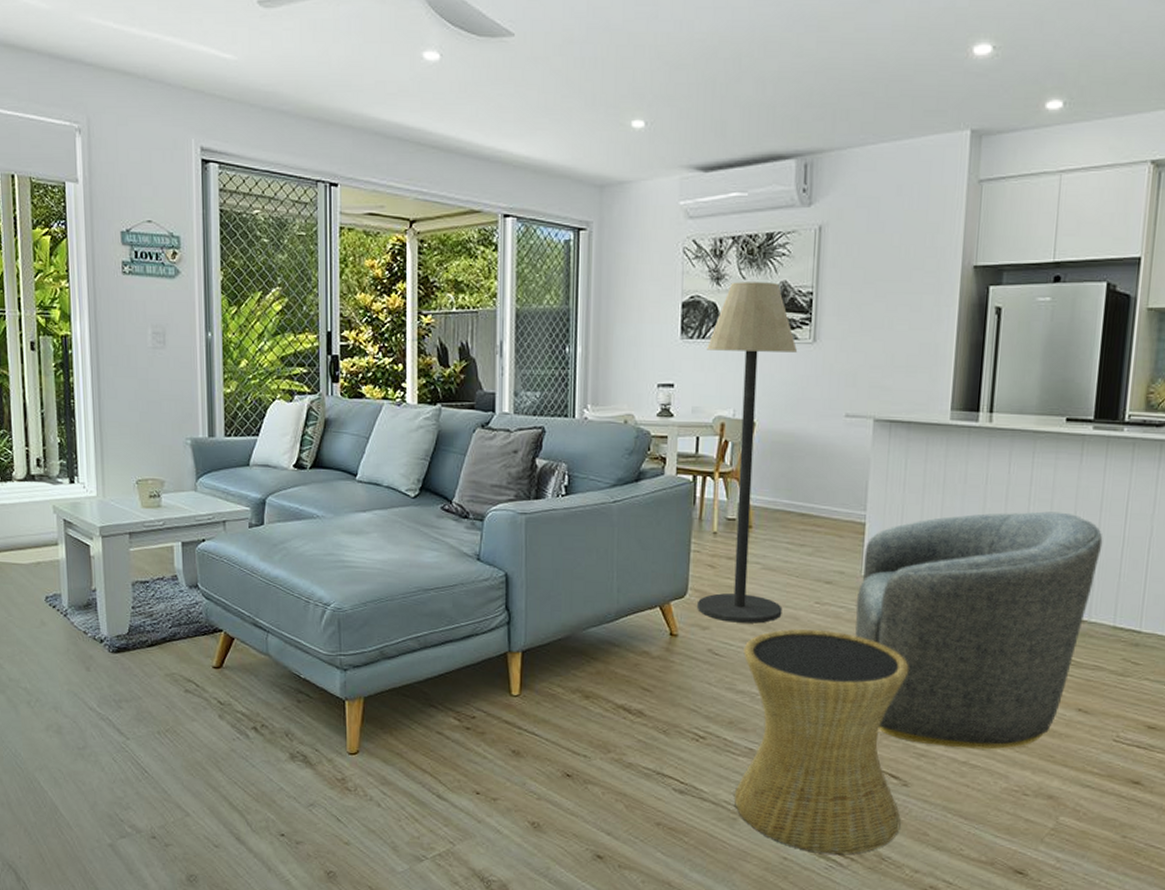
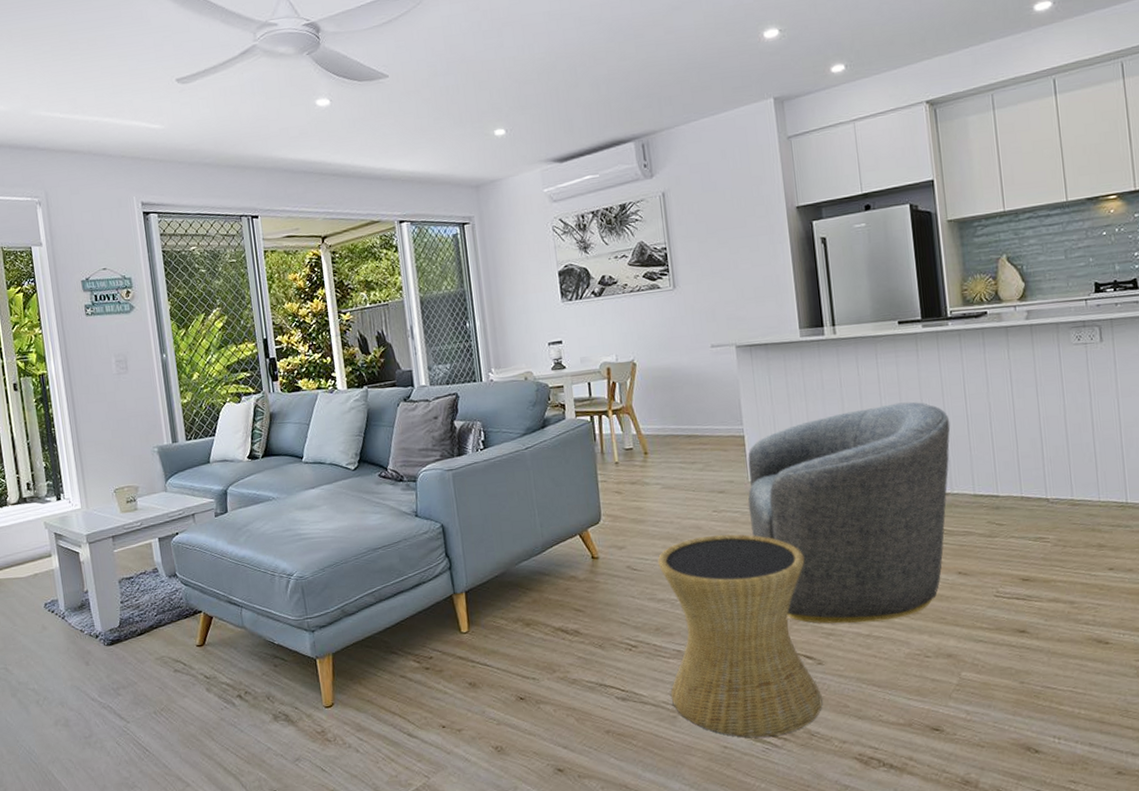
floor lamp: present [696,282,798,624] -> none [585,244,686,540]

